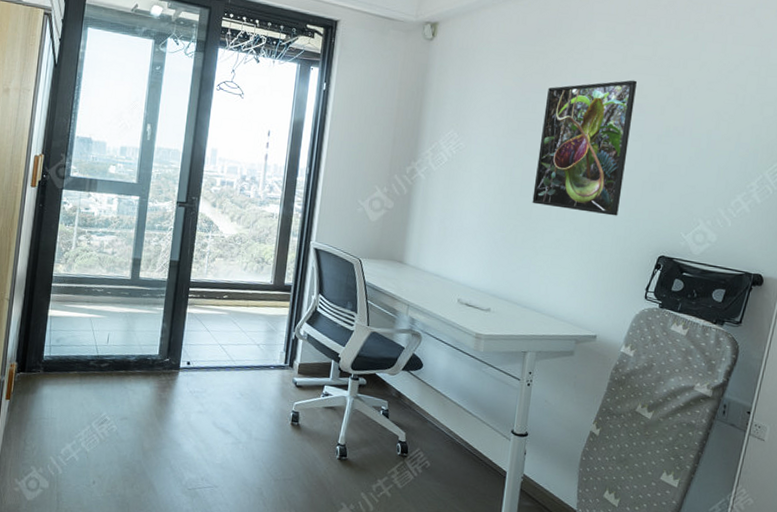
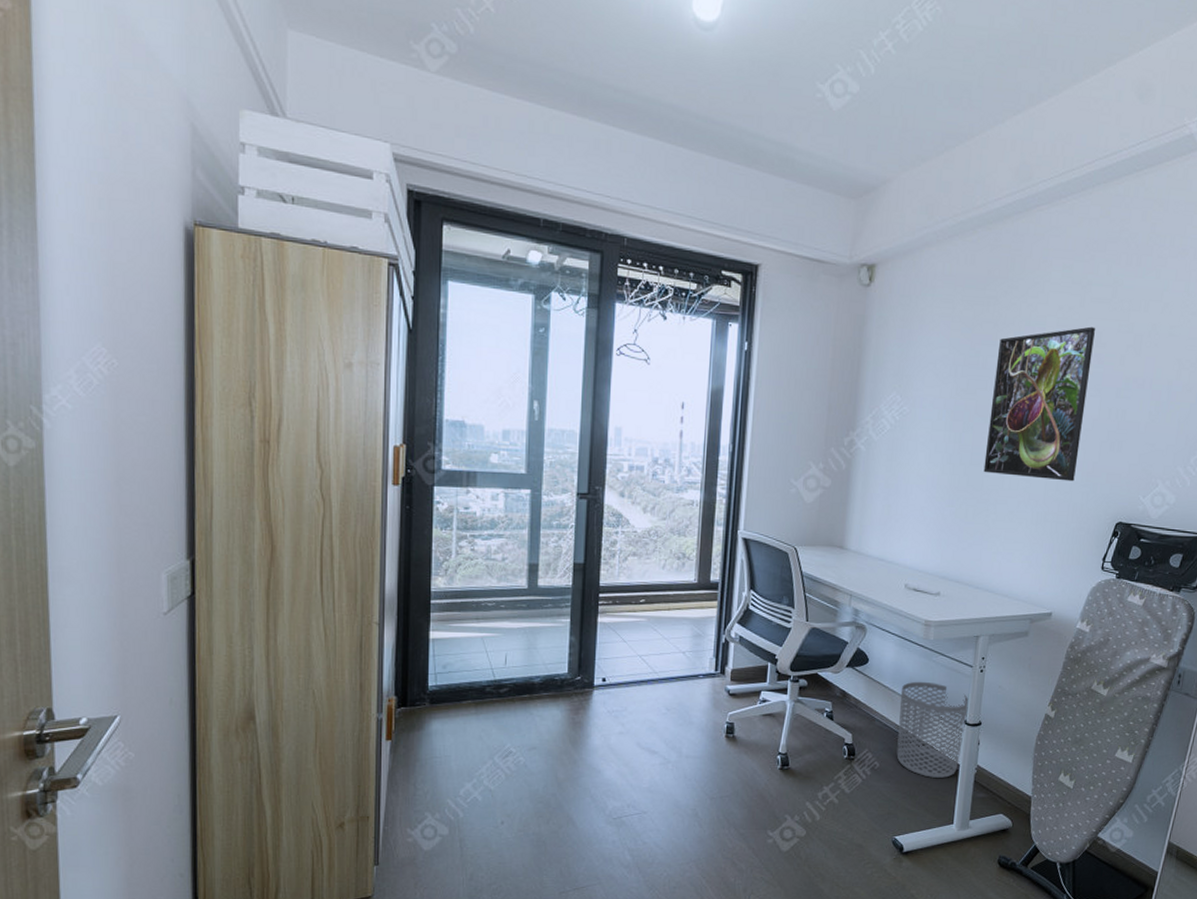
waste bin: none [446,388,516,484] -> present [896,681,969,778]

